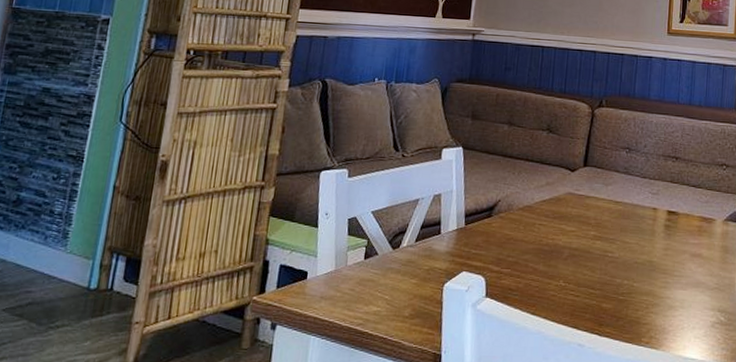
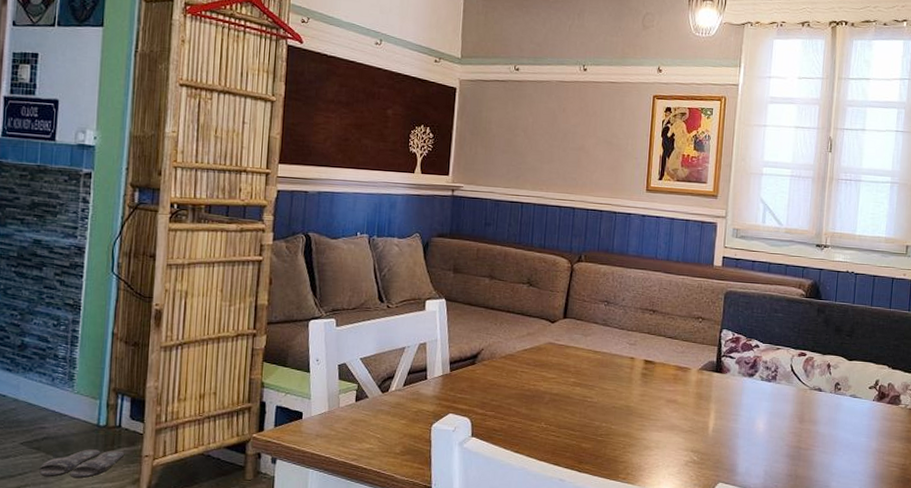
slippers: none [19,316,114,350] -> present [39,449,125,479]

